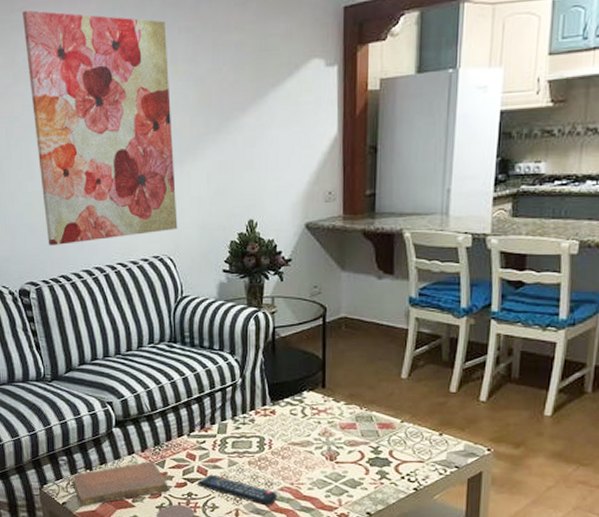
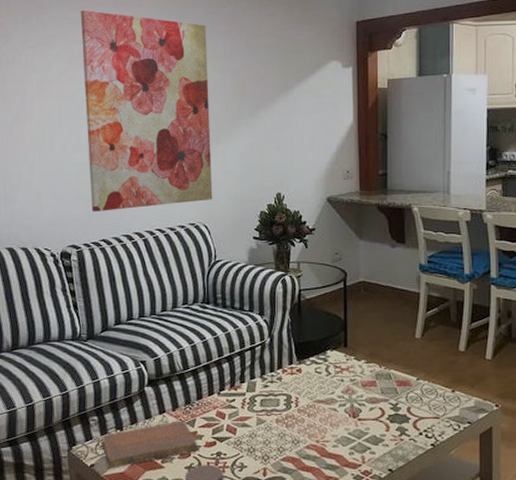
remote control: present [197,474,278,506] -> none [226,433,304,465]

